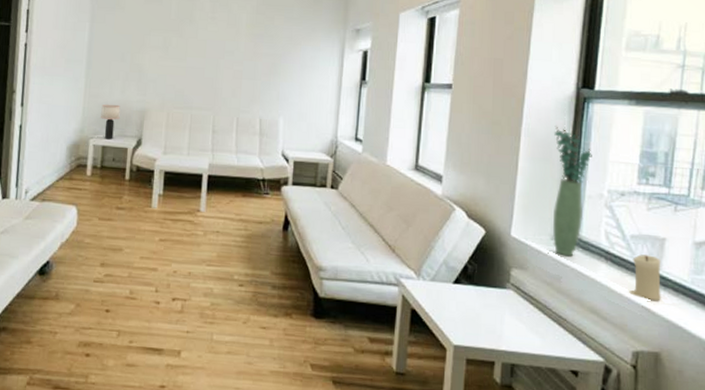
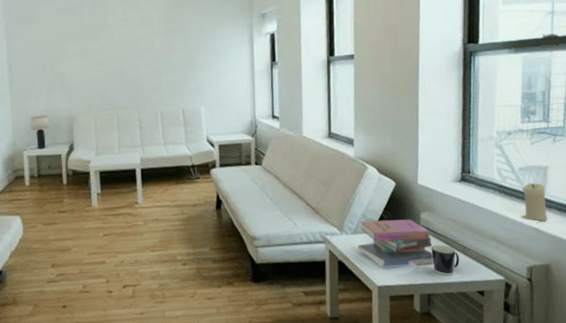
books: none [435,268,522,330] -> present [357,219,434,267]
mug: none [519,309,552,346] -> present [431,245,460,276]
vase: present [552,126,592,257] -> none [447,80,481,195]

